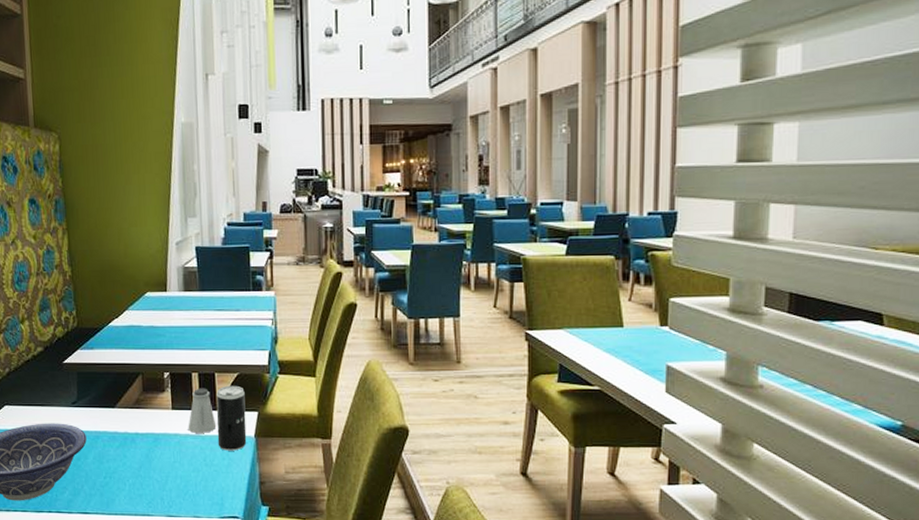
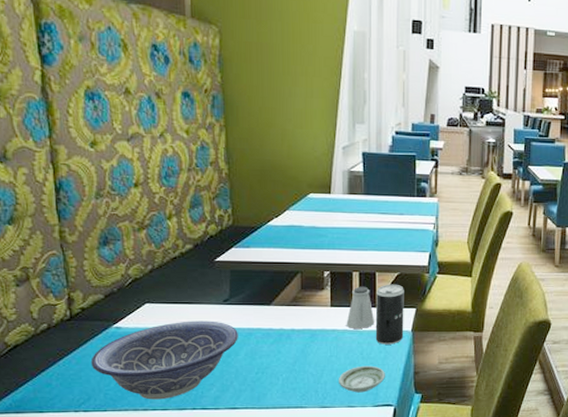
saucer: none [183,473,230,502] -> present [339,365,385,393]

